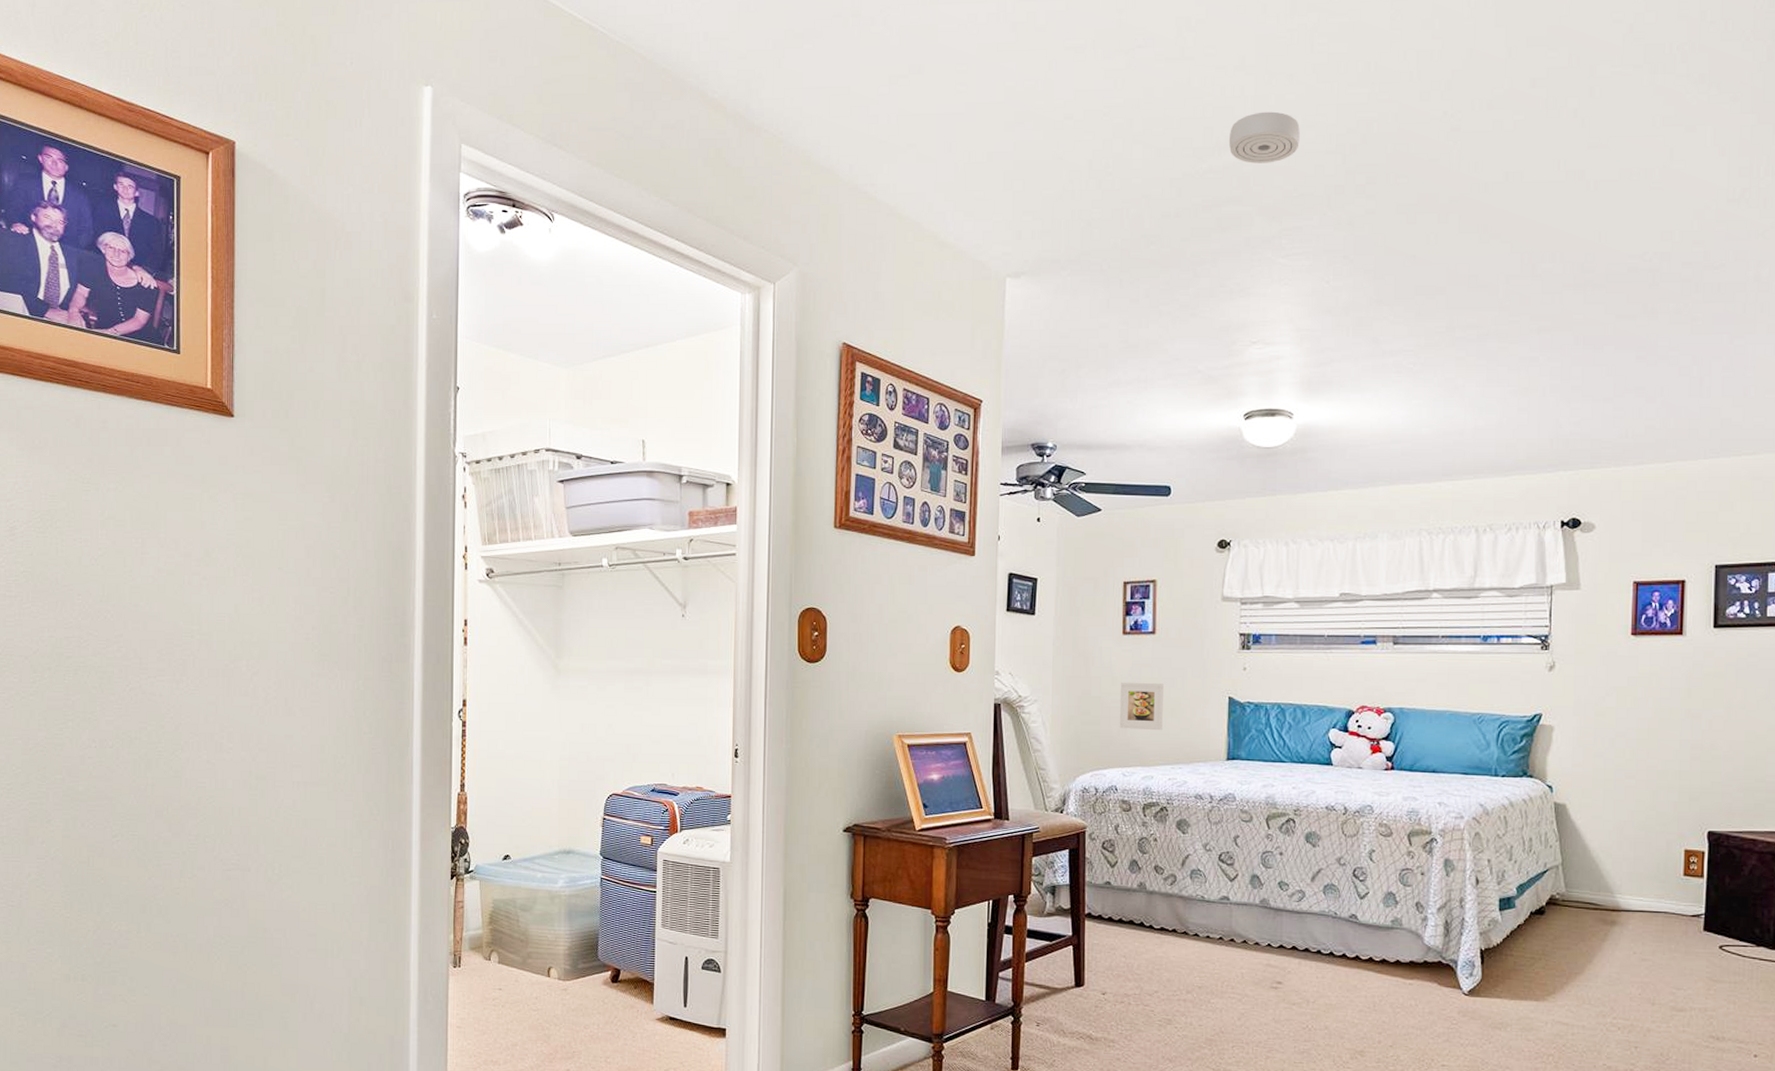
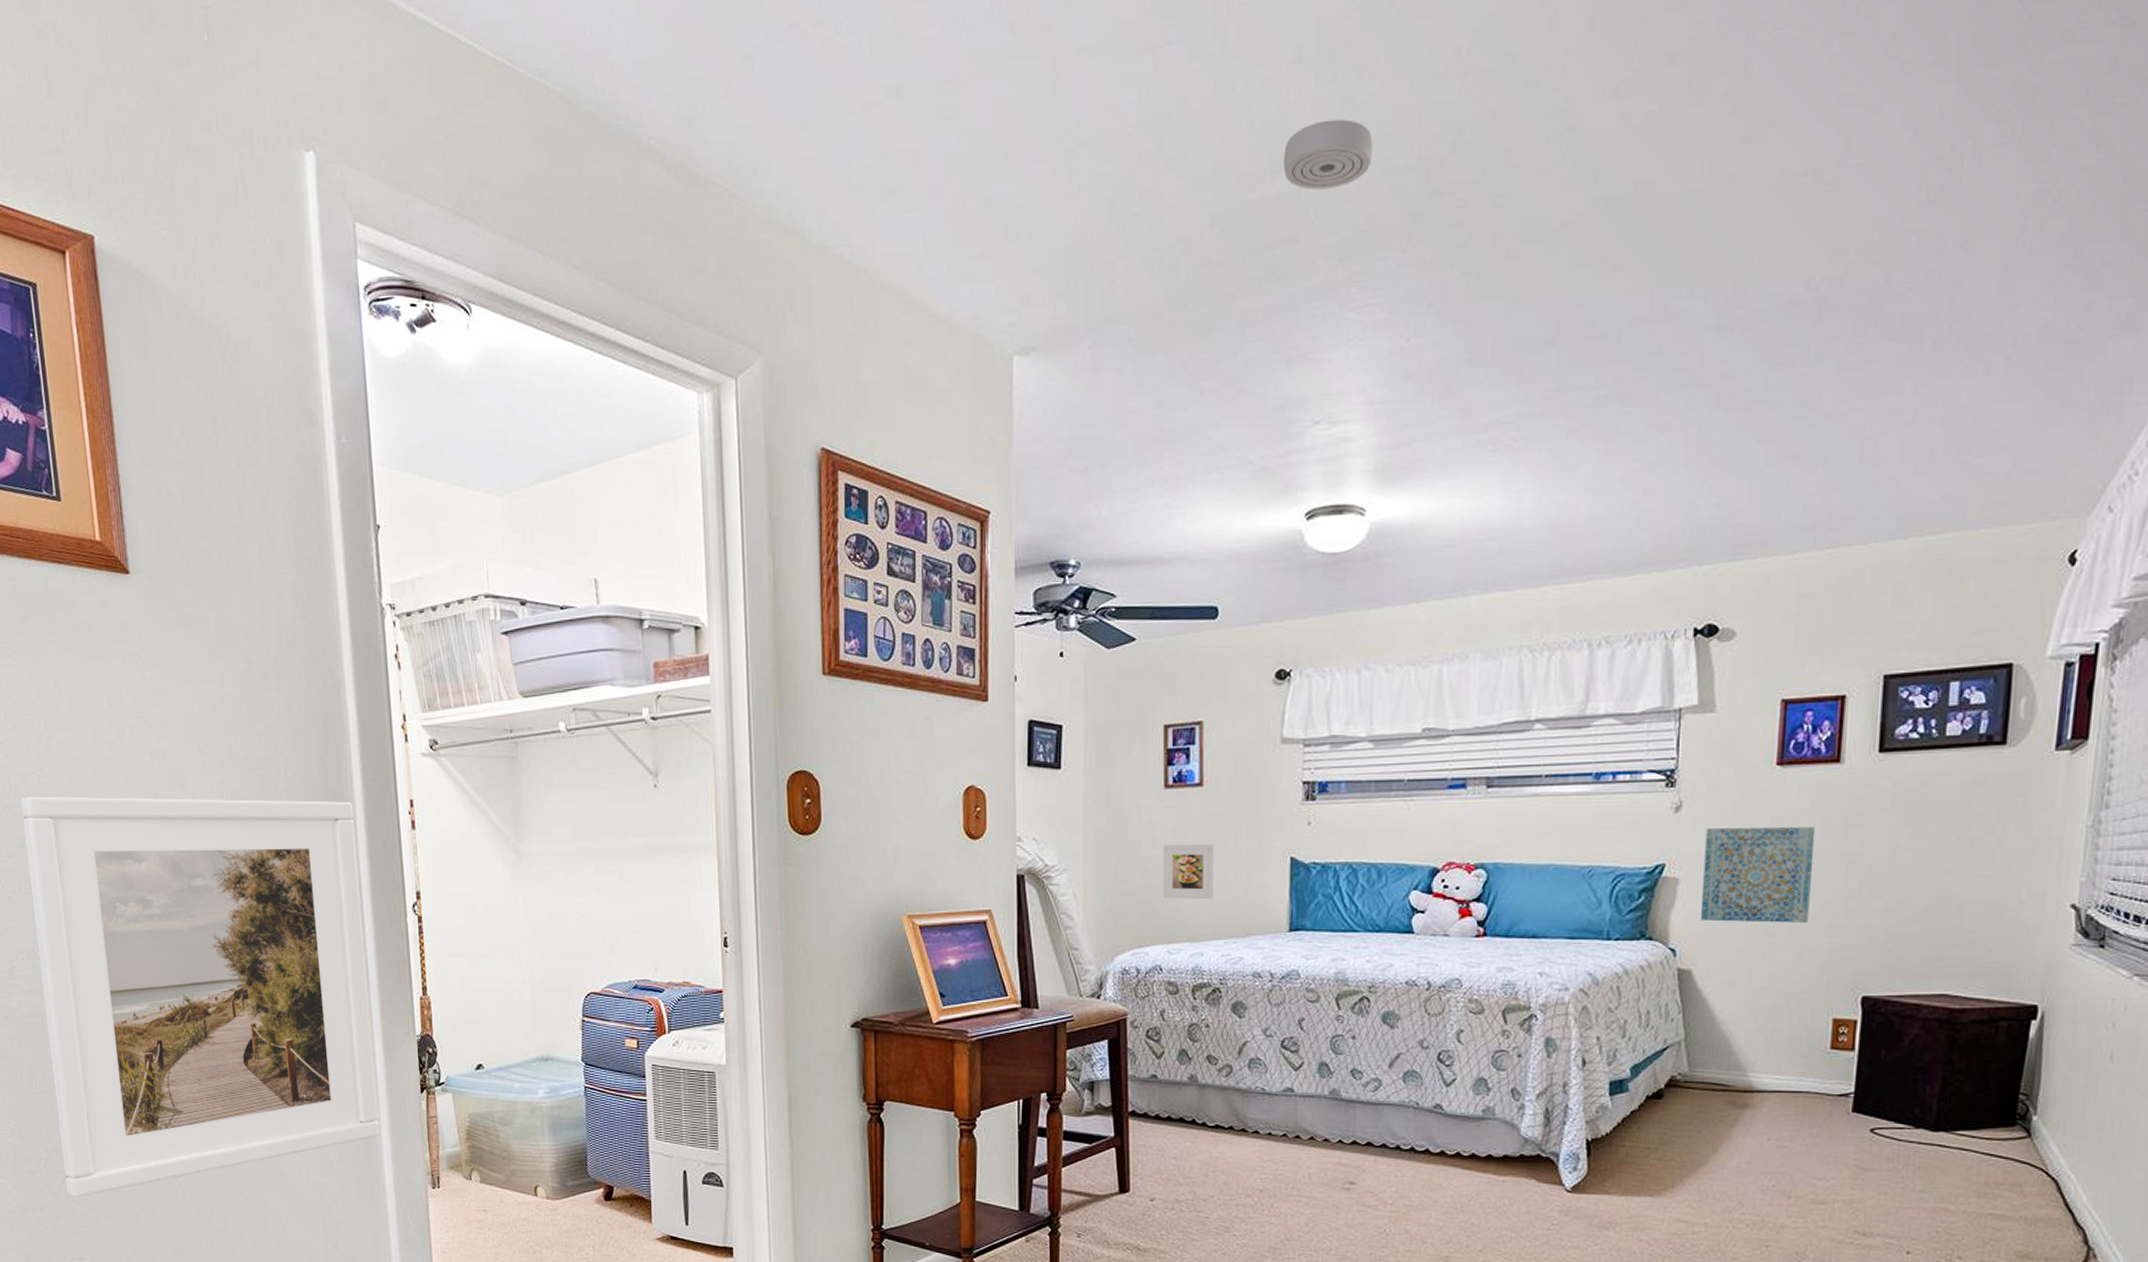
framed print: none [109,603,413,968] -> present [21,796,380,1198]
wall art: none [1572,684,1665,767] -> present [1700,827,1816,923]

